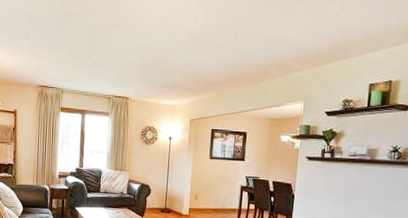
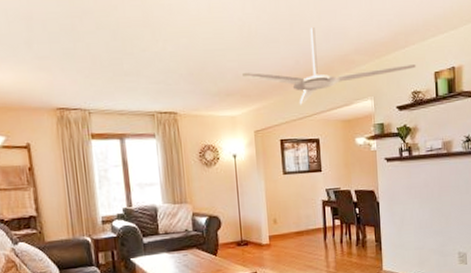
ceiling fan: none [186,36,351,102] -> present [241,27,416,105]

